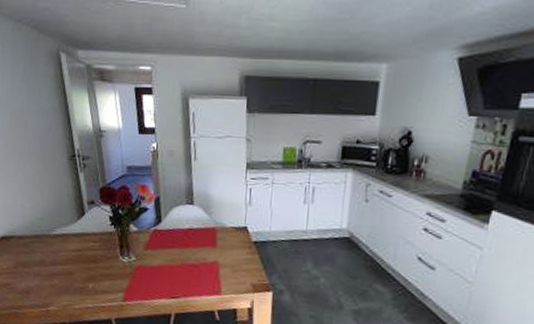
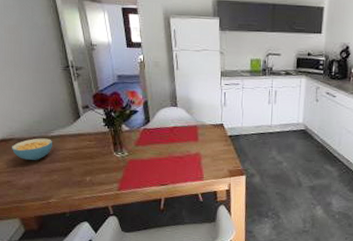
cereal bowl: none [12,236,55,262] -> present [11,138,53,160]

